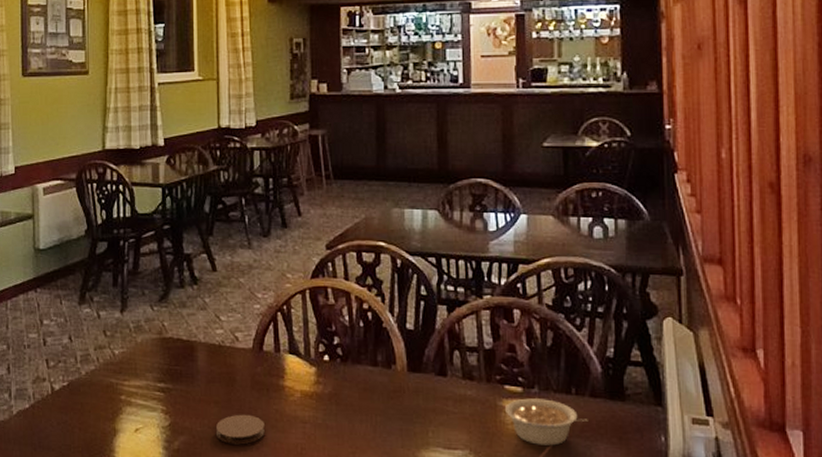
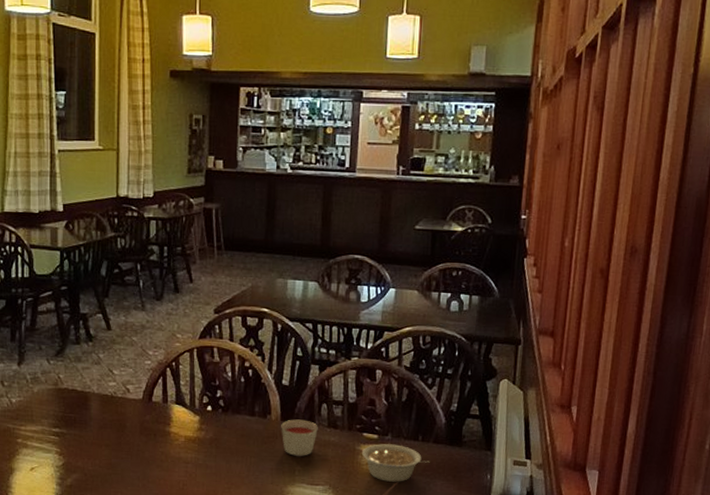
coaster: present [215,414,265,445] -> none [106,455,151,482]
candle: none [408,369,451,414] -> present [281,419,318,456]

